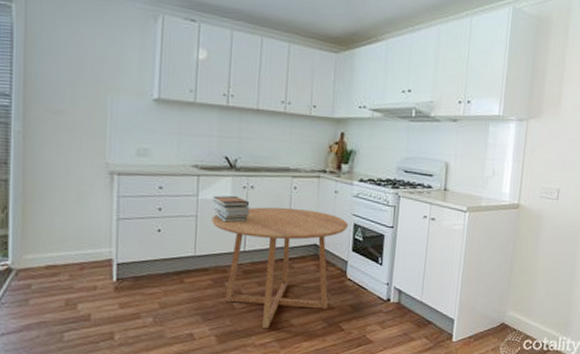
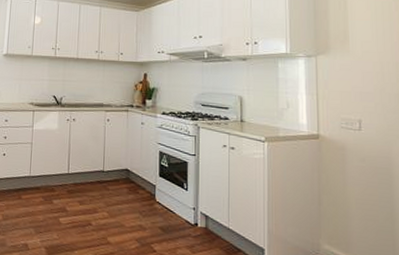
dining table: present [211,207,349,328] -> none [43,136,155,244]
book stack: present [212,195,250,223] -> none [44,126,72,149]

